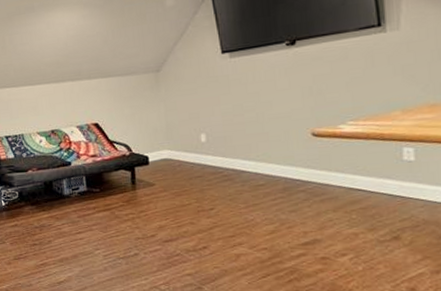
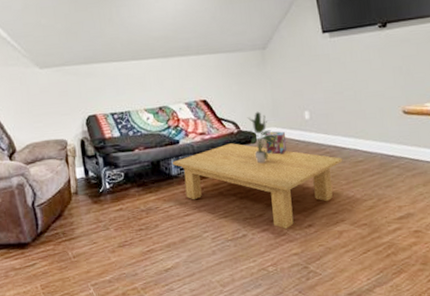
coffee table: none [65,165,242,250] -> present [173,143,343,229]
potted plant: none [136,134,173,186] -> present [243,111,280,164]
decorative box: none [158,153,181,177] -> present [265,131,286,155]

